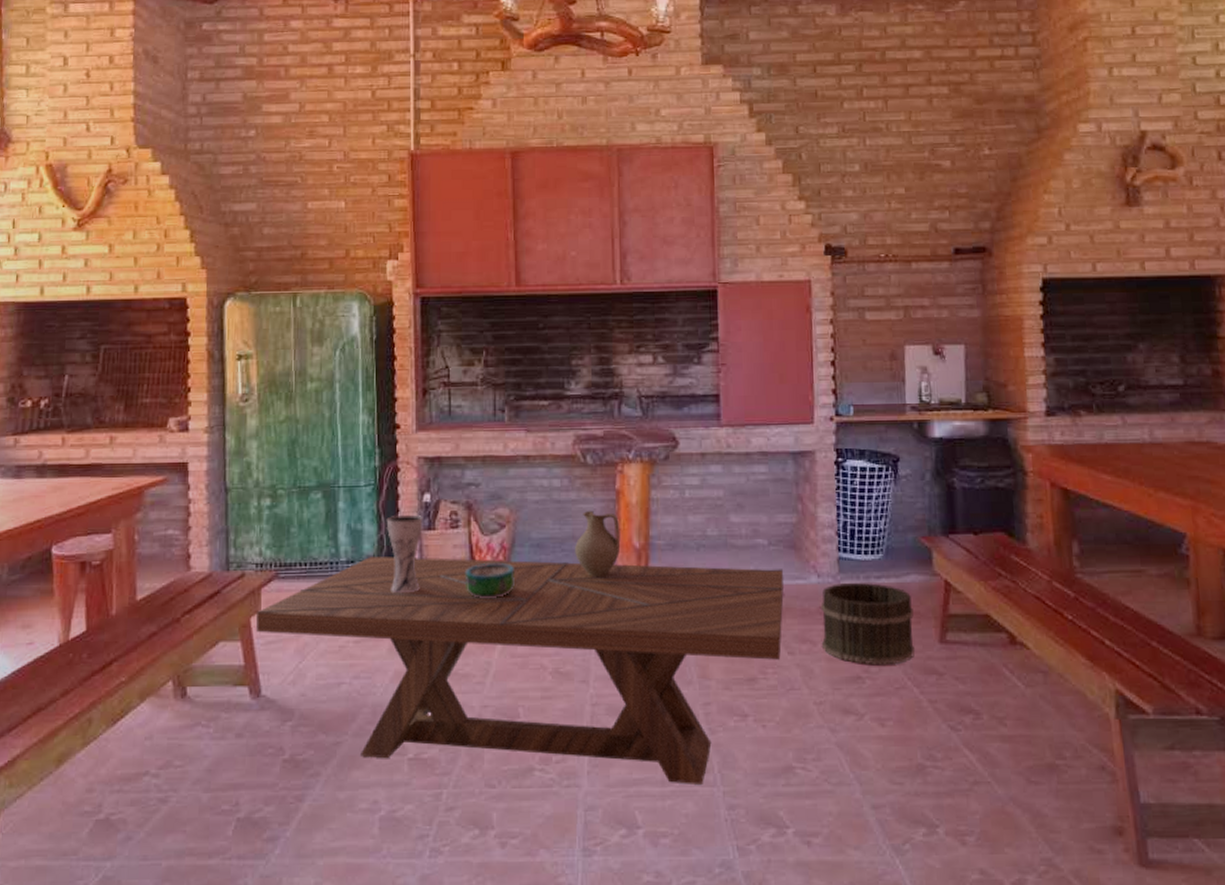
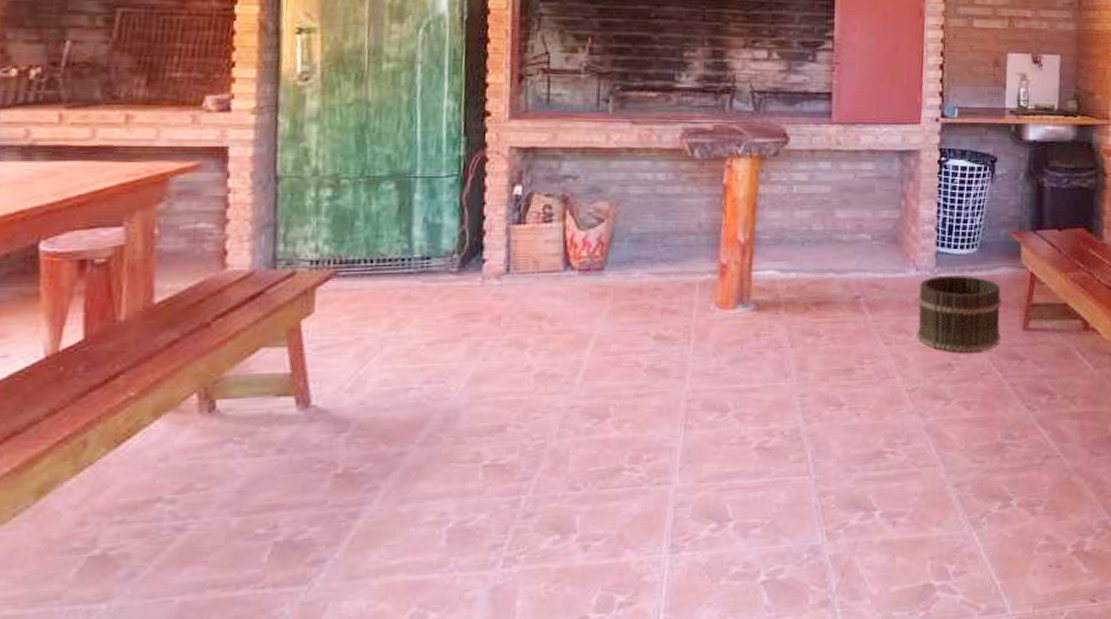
dining table: present [255,556,784,784] -> none [307,251,885,475]
vase: present [386,514,423,594] -> none [469,207,513,292]
decorative bowl: present [466,563,514,598] -> none [557,259,612,295]
ceramic jug: present [575,510,621,578] -> none [677,204,726,273]

